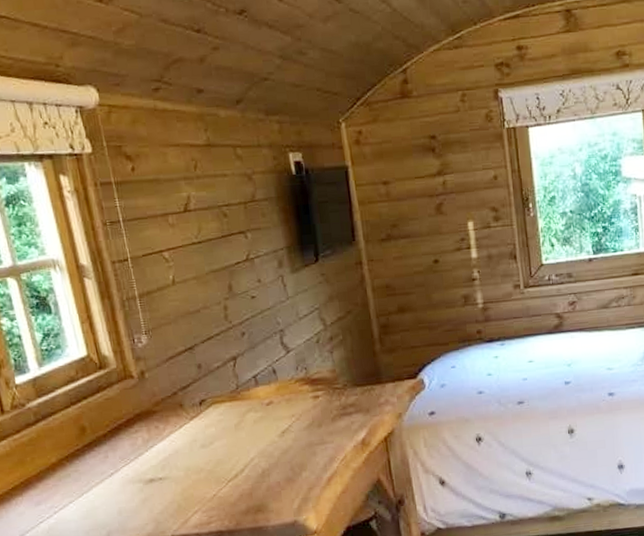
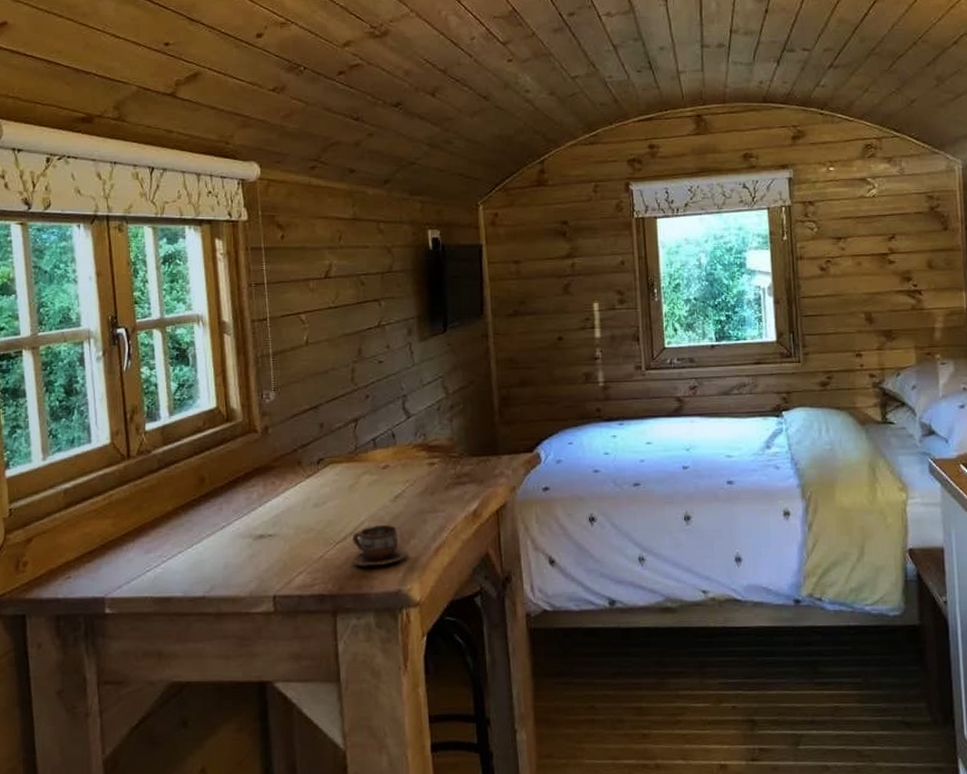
cup: none [243,459,301,502] -> present [351,524,408,568]

